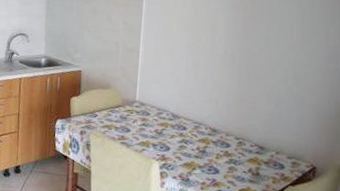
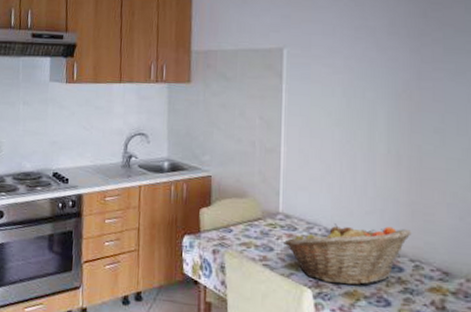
fruit basket: none [138,110,238,158] -> present [284,223,412,286]

